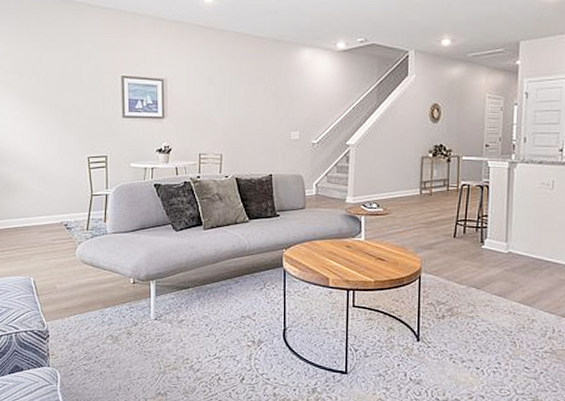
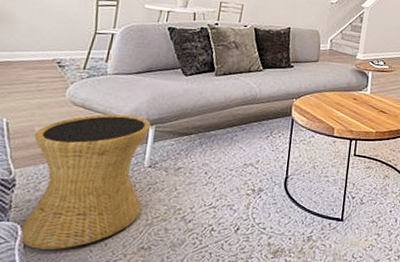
side table: none [57,271,155,392] -> present [19,114,151,249]

